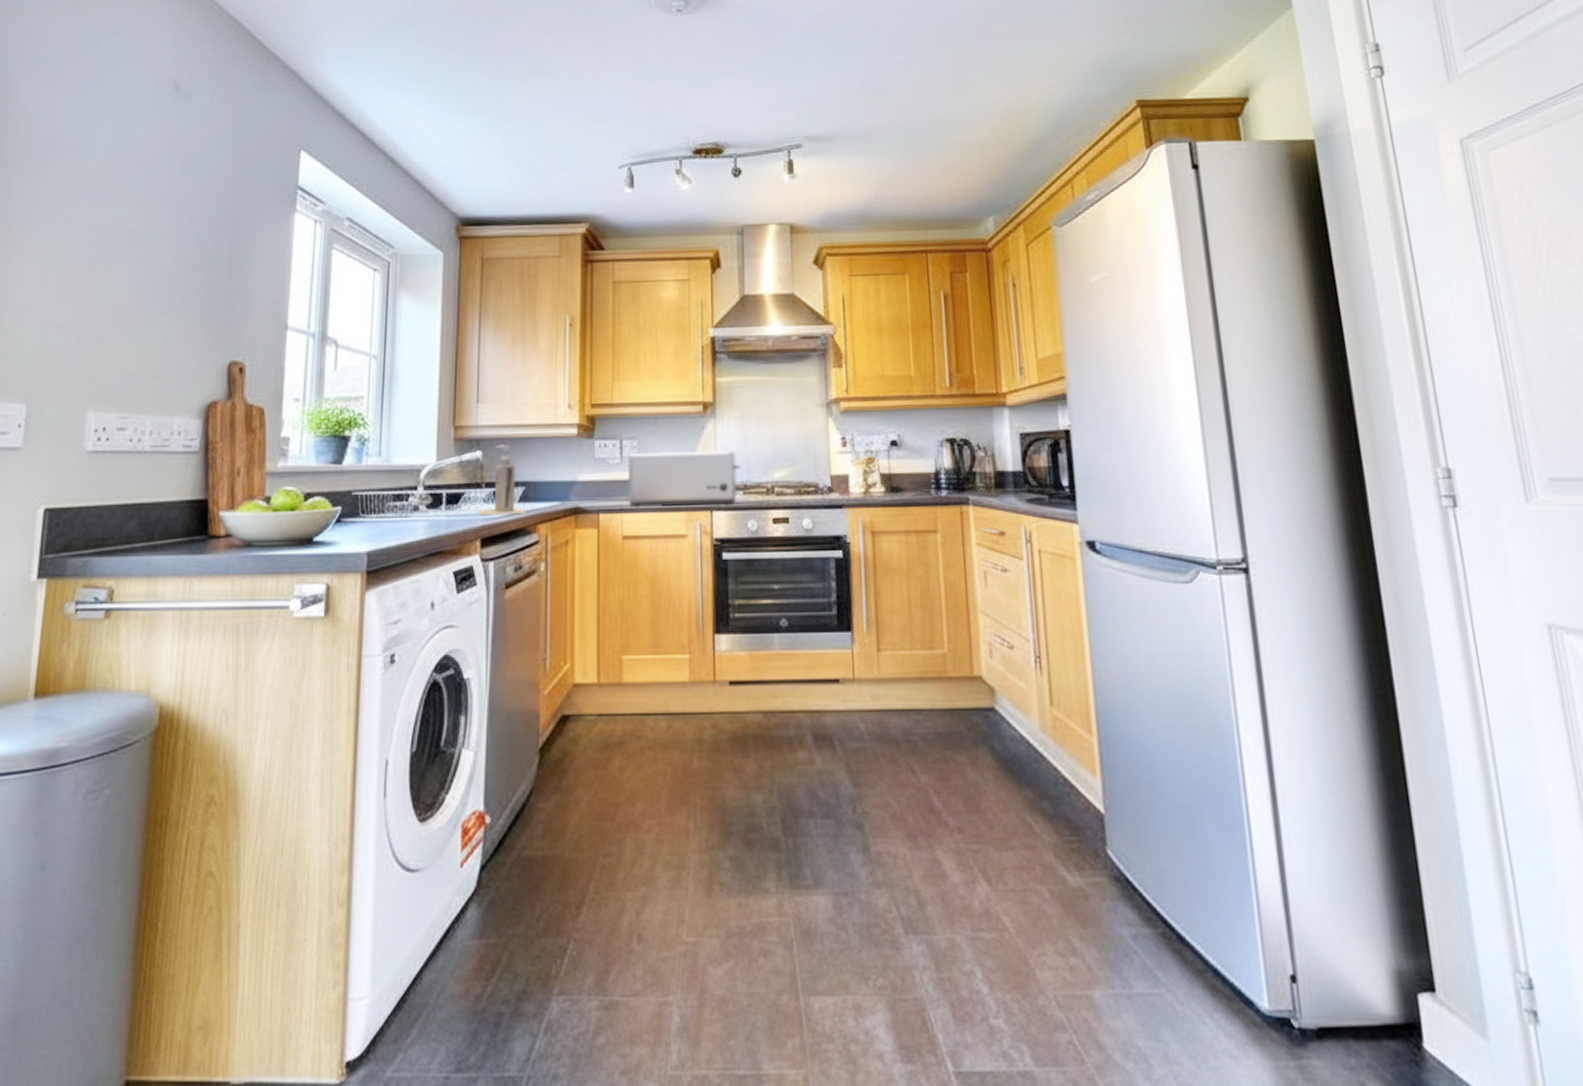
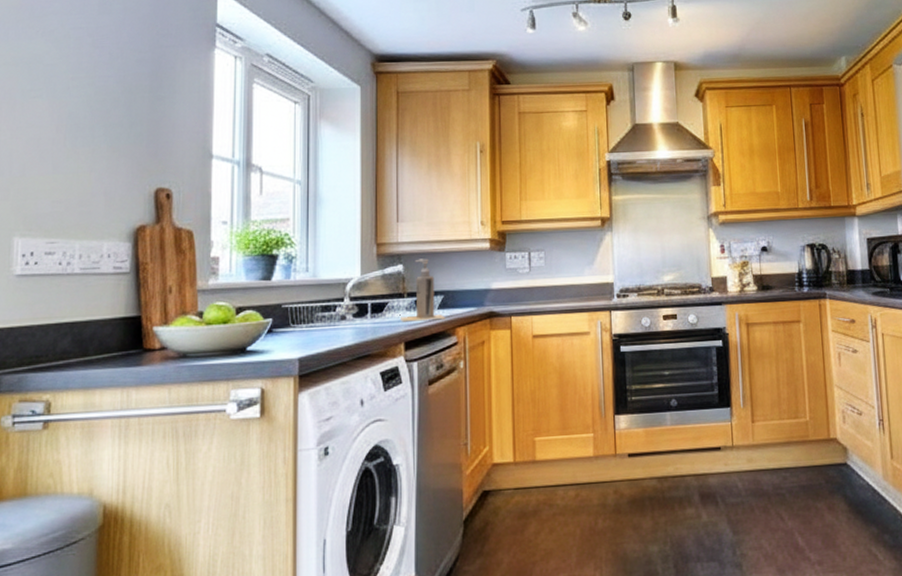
toaster: present [627,450,741,508] -> none [535,259,635,311]

